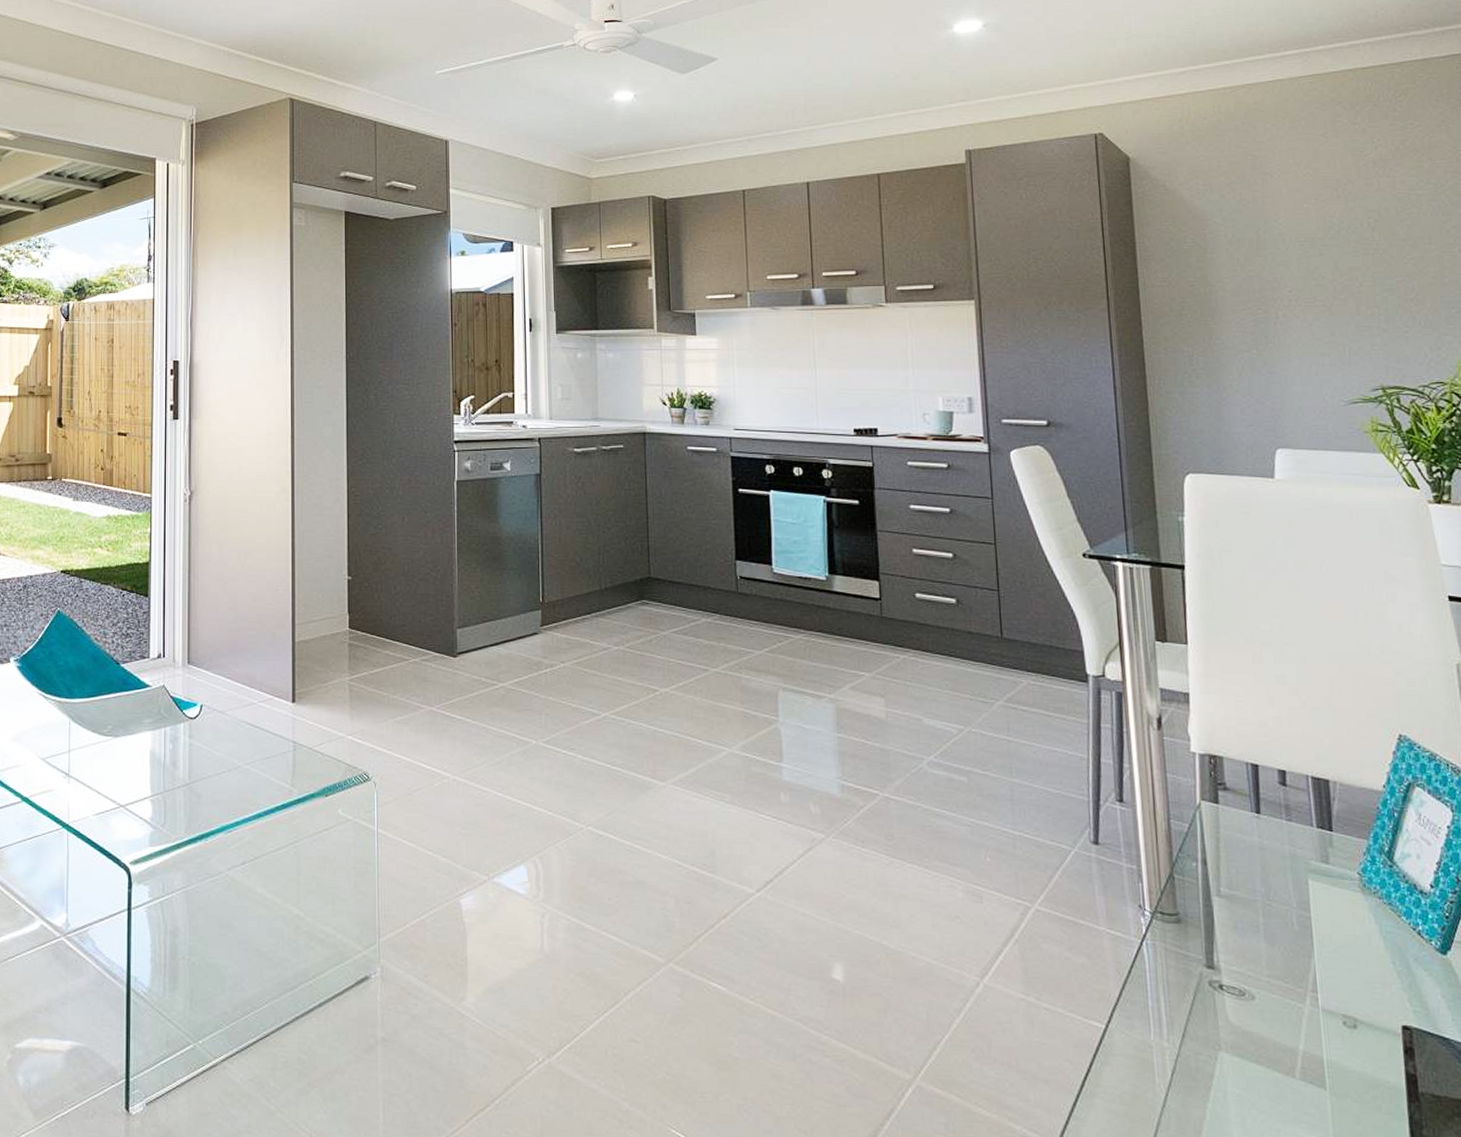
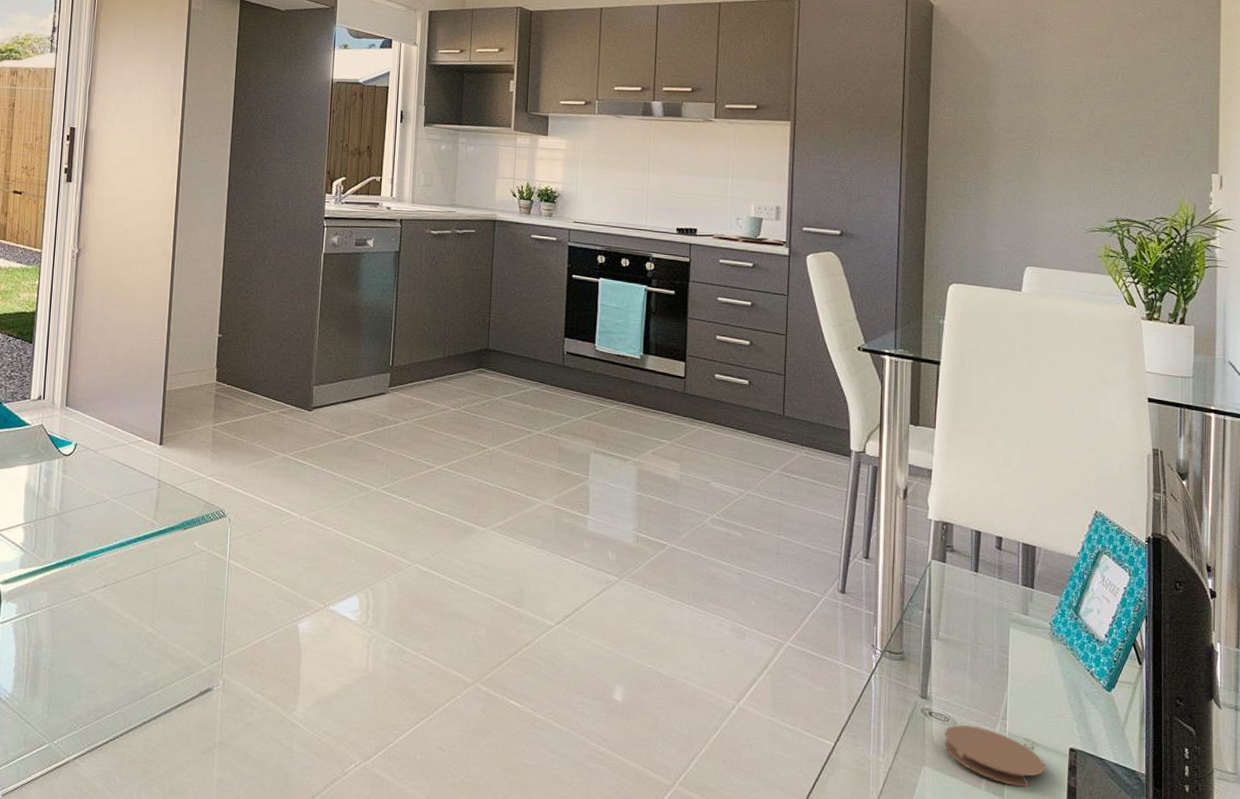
coaster: none [1241,999,1375,1076] -> present [944,724,1046,788]

